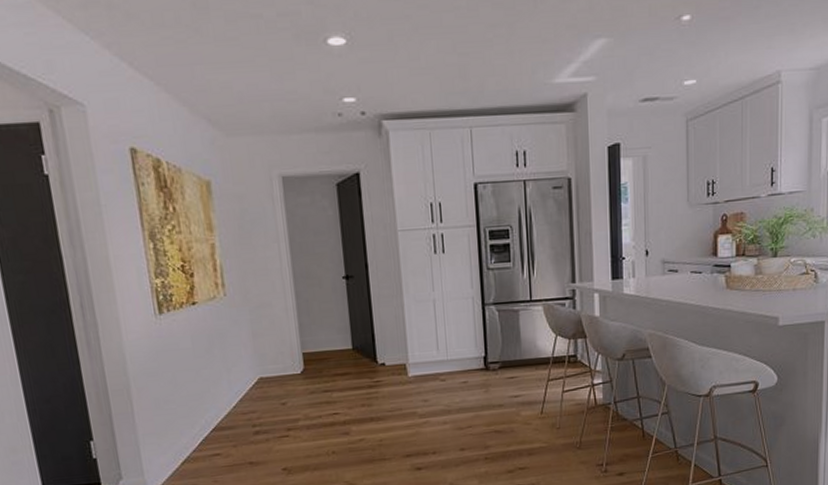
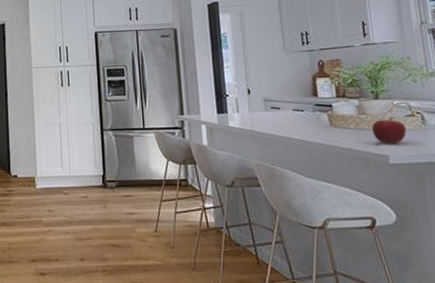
fruit: none [766,275,798,306] -> present [372,116,406,145]

